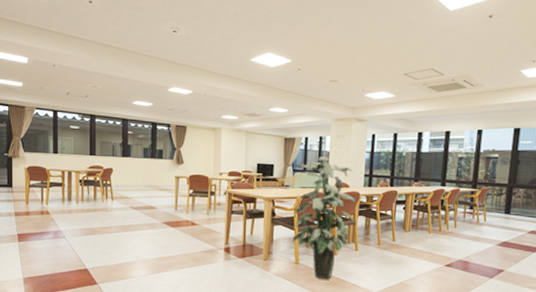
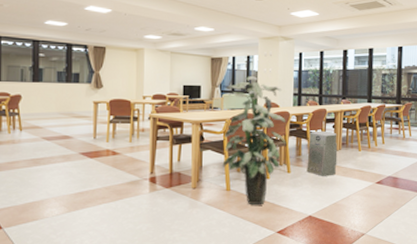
air purifier: none [374,211,408,256] -> present [306,130,338,176]

